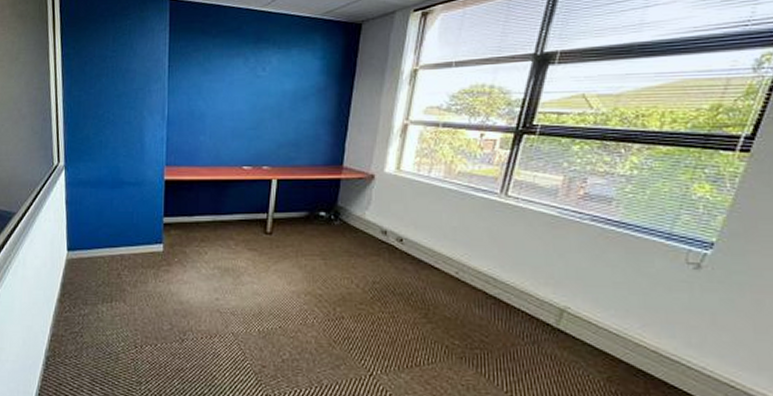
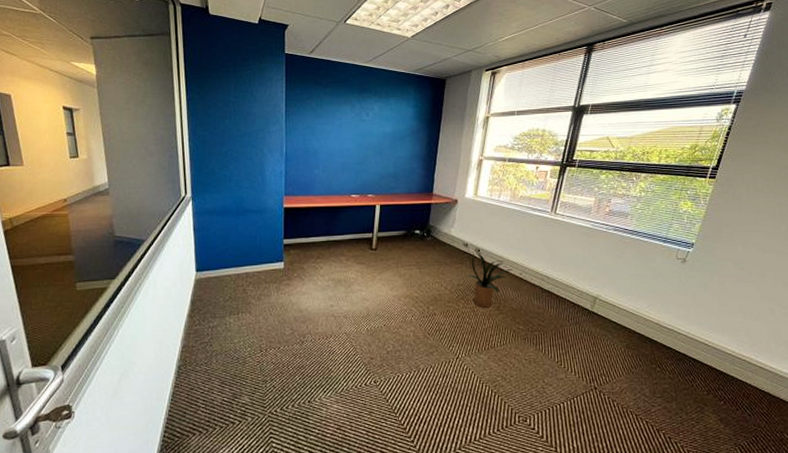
house plant: none [386,241,448,314] -> present [468,251,514,308]

